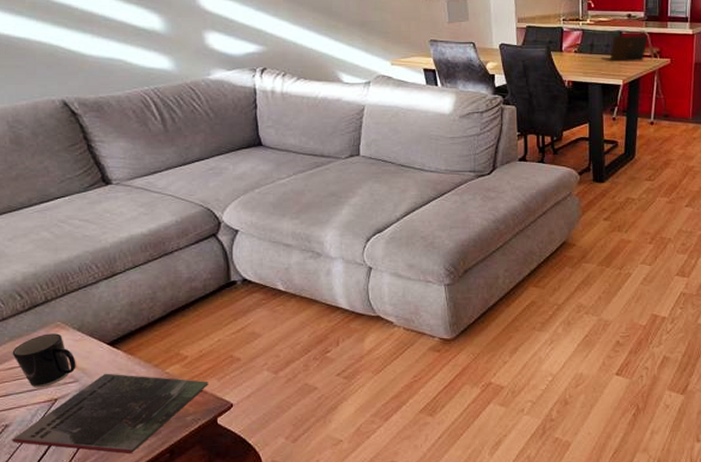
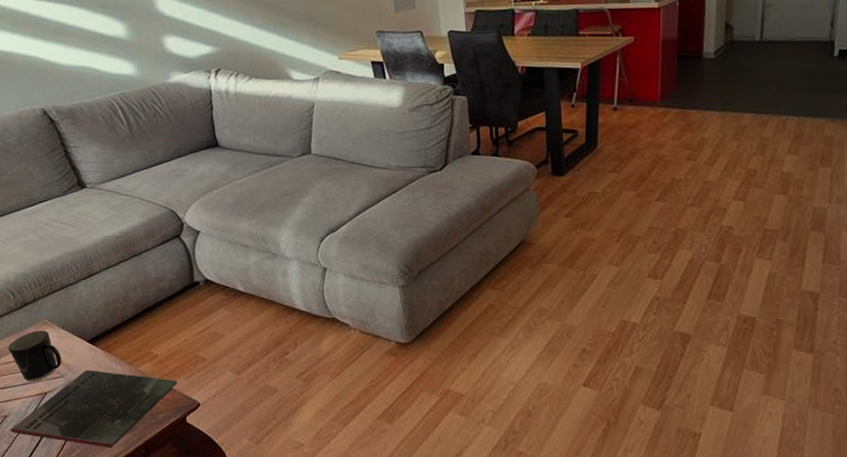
laptop: present [600,35,649,63] -> none [556,12,609,45]

